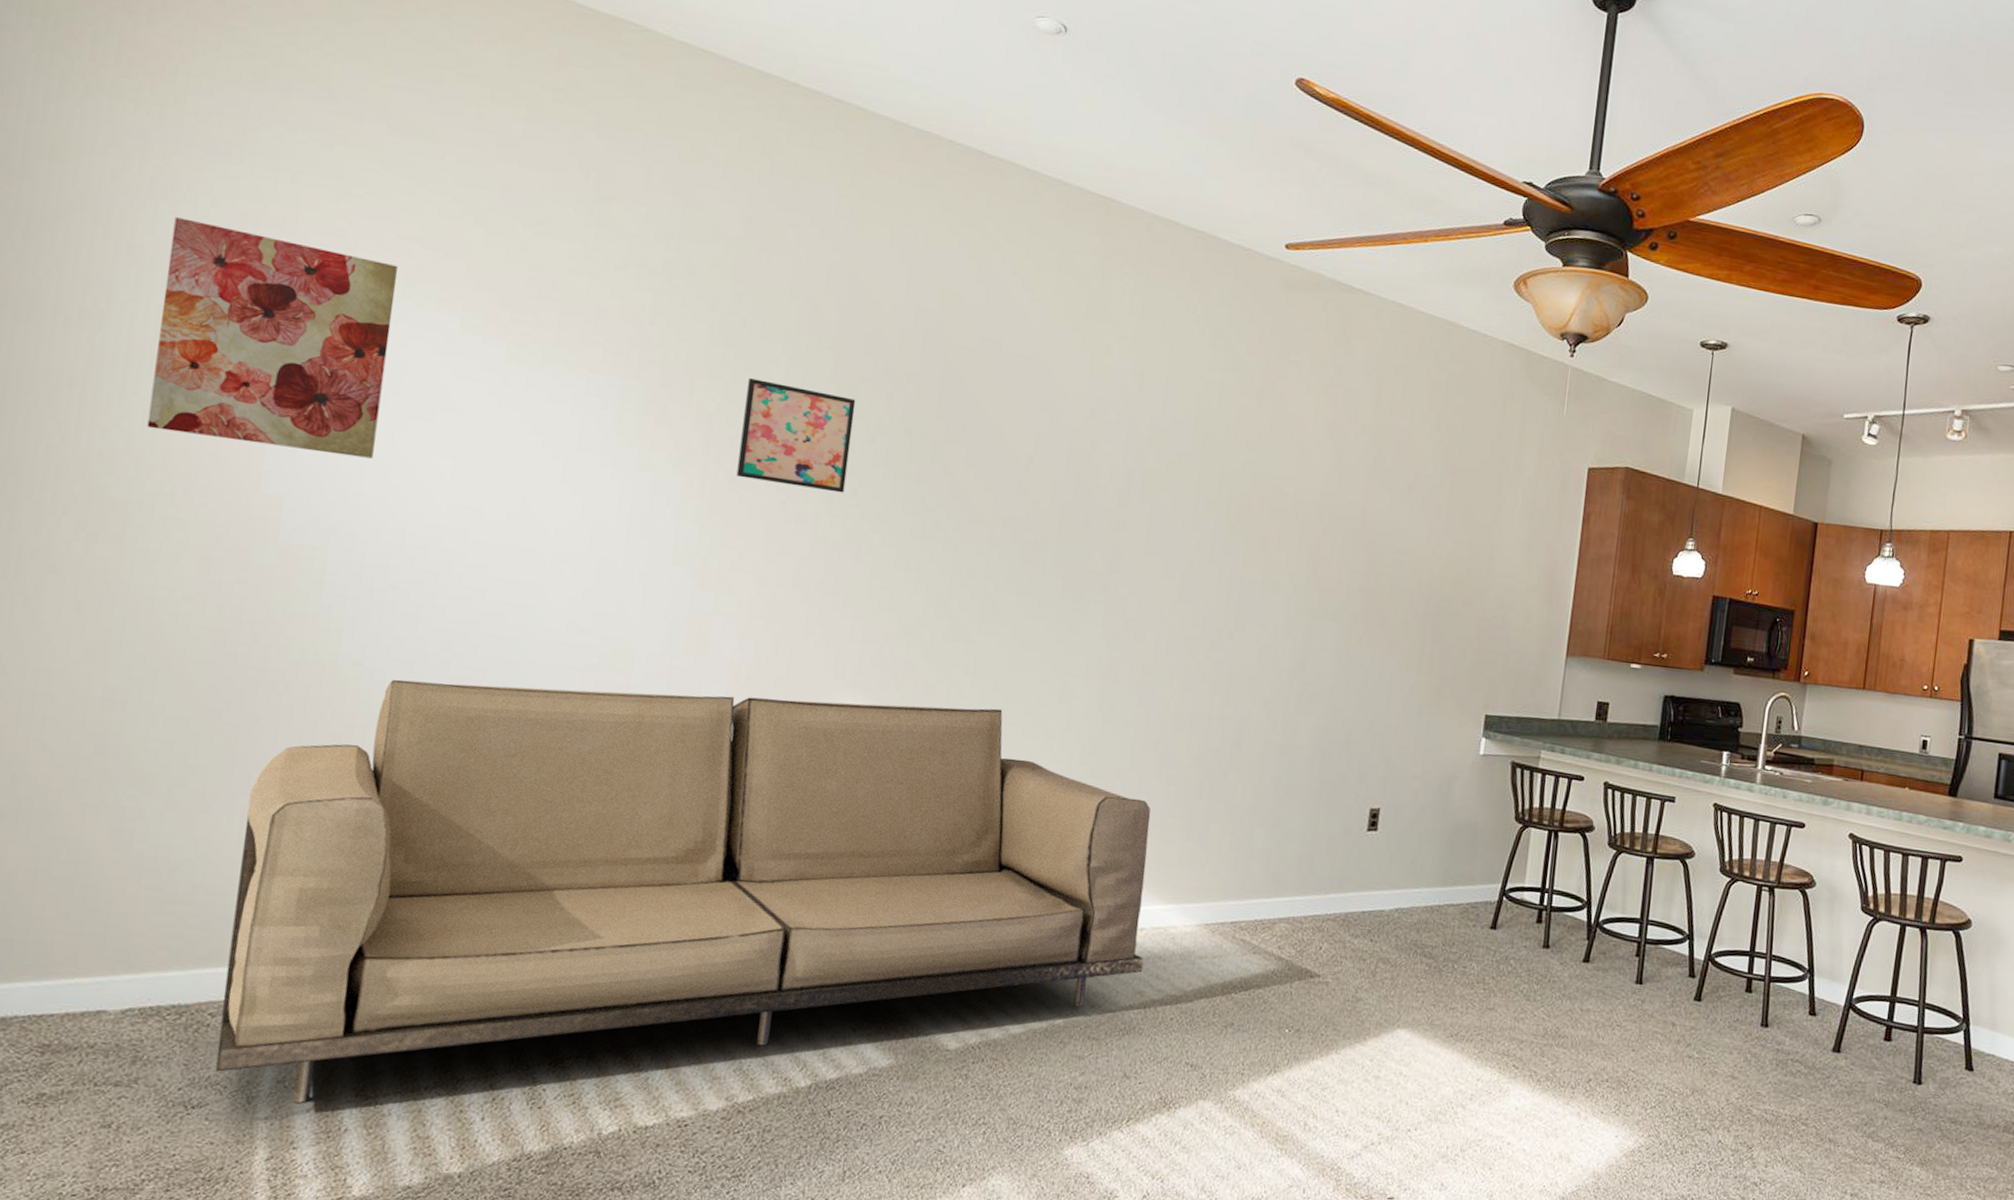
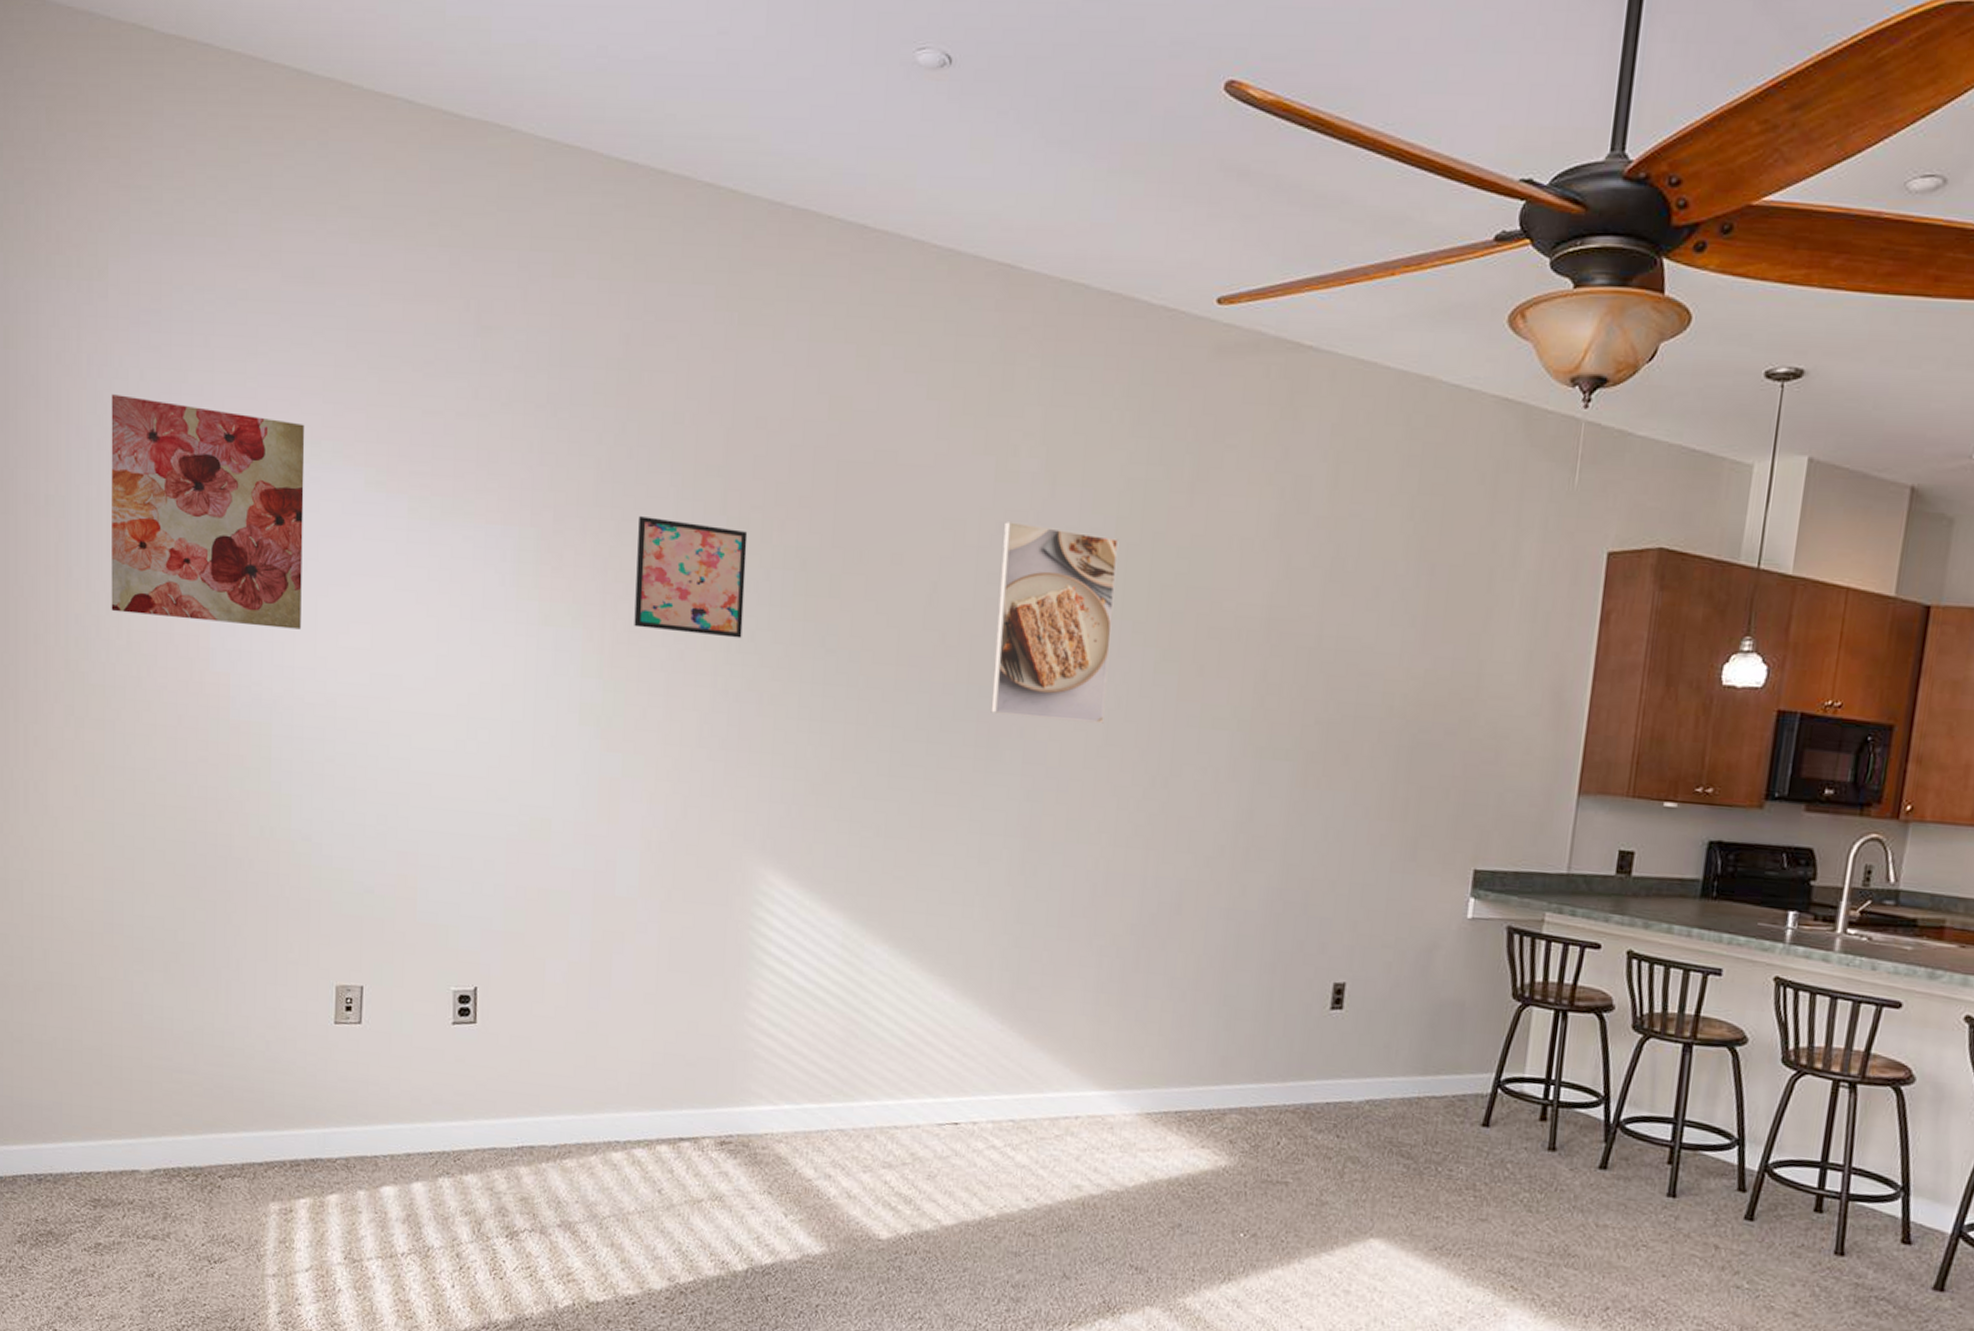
sofa: present [215,679,1151,1103] -> none [228,854,1082,1263]
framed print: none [1077,407,1197,584] -> present [990,520,1119,724]

